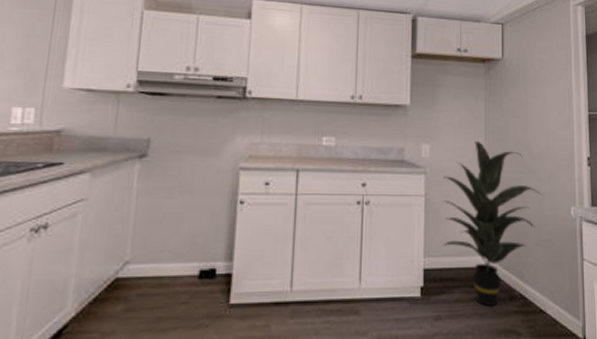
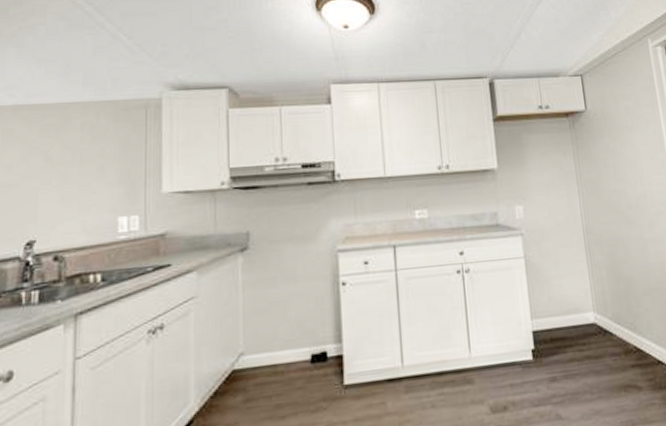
indoor plant: present [442,141,543,307] -> none [540,197,646,364]

